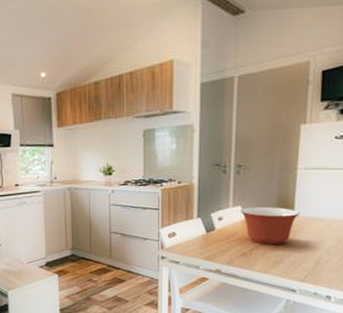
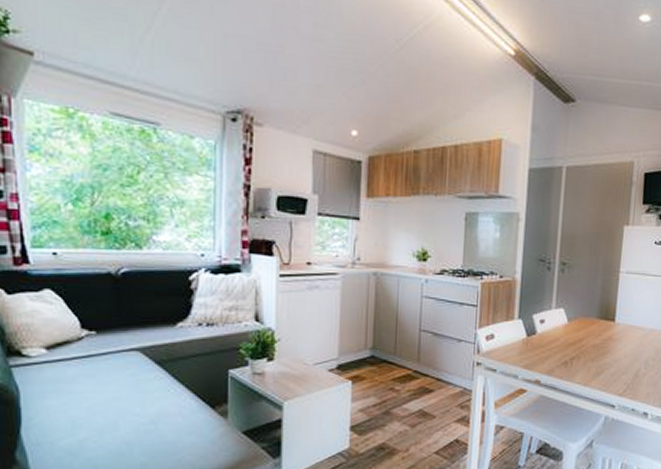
mixing bowl: present [240,206,300,245] -> none [562,310,621,354]

